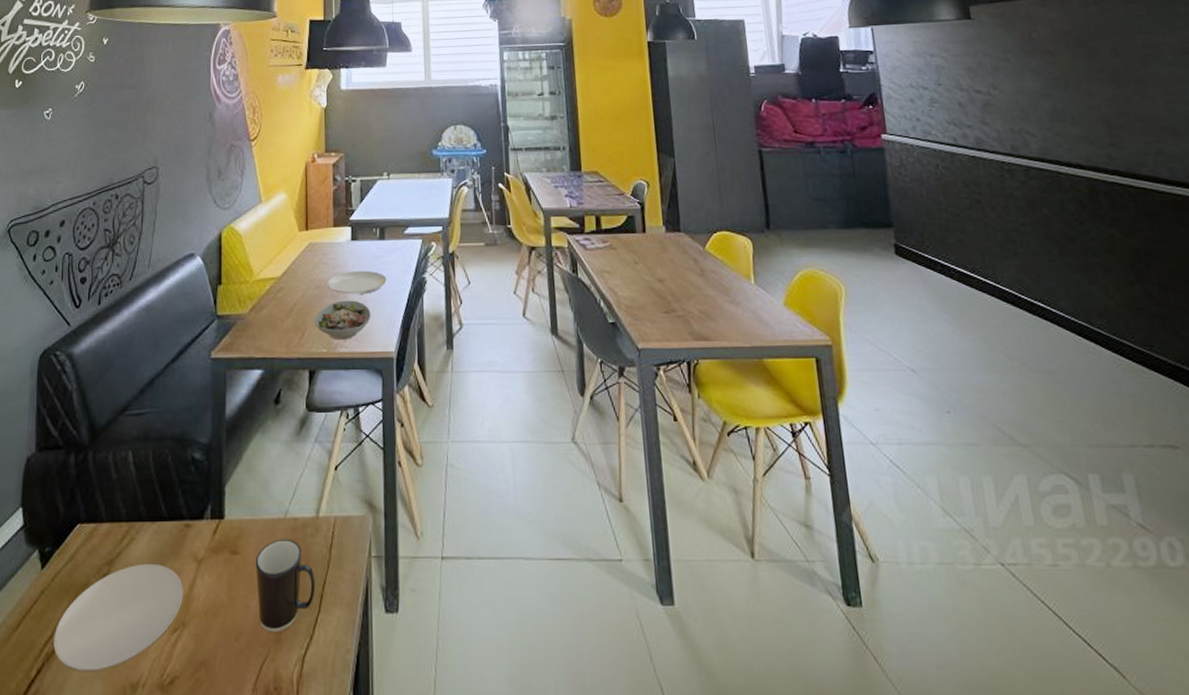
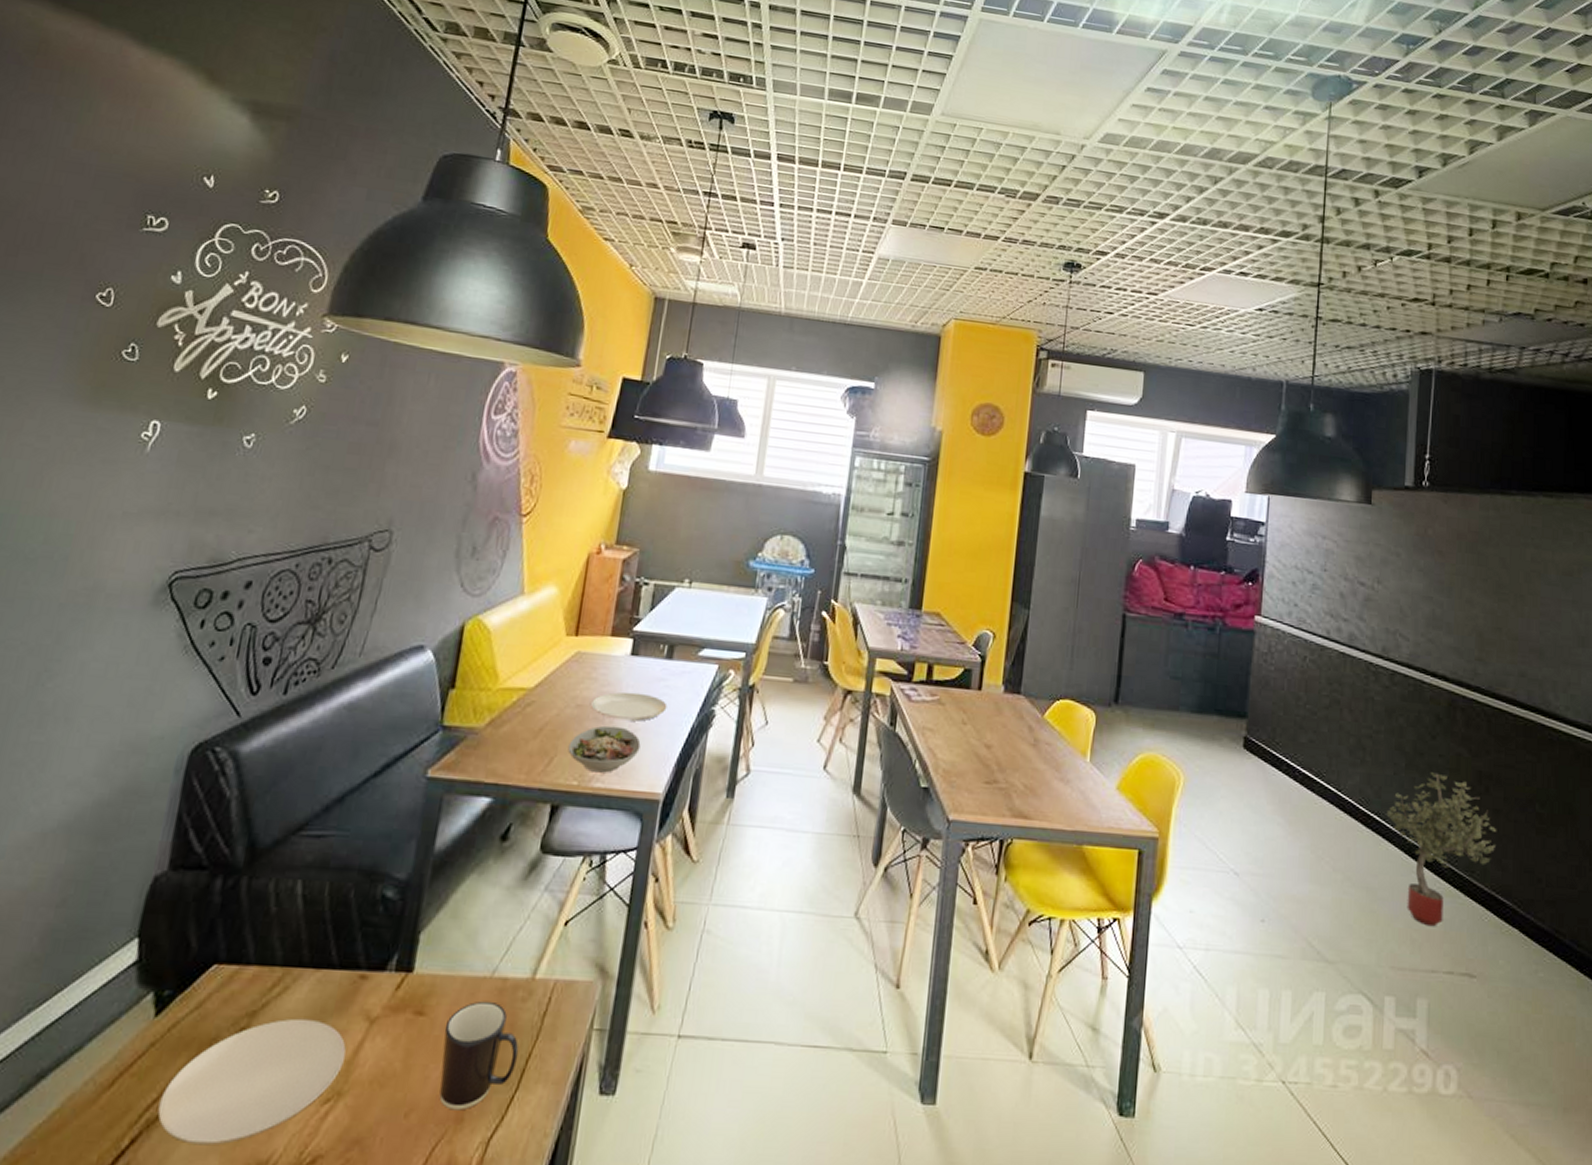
potted tree: none [1049,255,1171,403] -> present [1386,772,1497,927]

